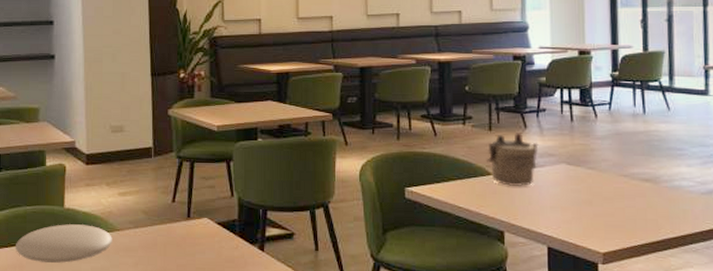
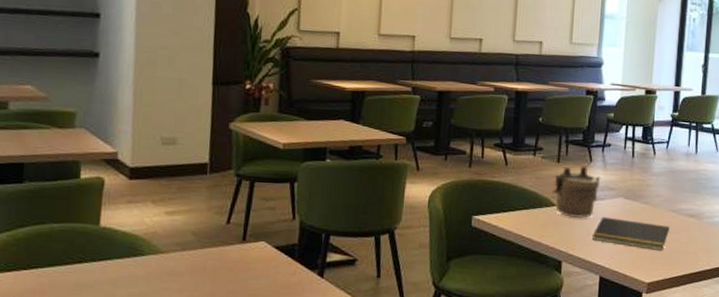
plate: present [16,224,112,263] -> none [36,245,155,288]
notepad: none [535,184,622,219] -> present [592,216,669,251]

